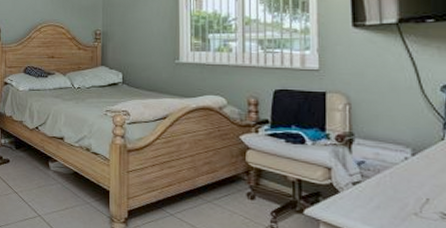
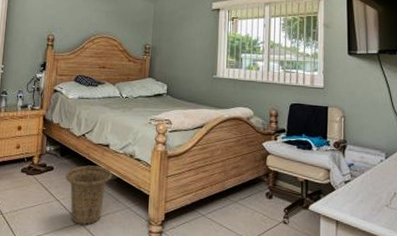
basket: none [22,158,69,219] -> present [65,165,113,226]

